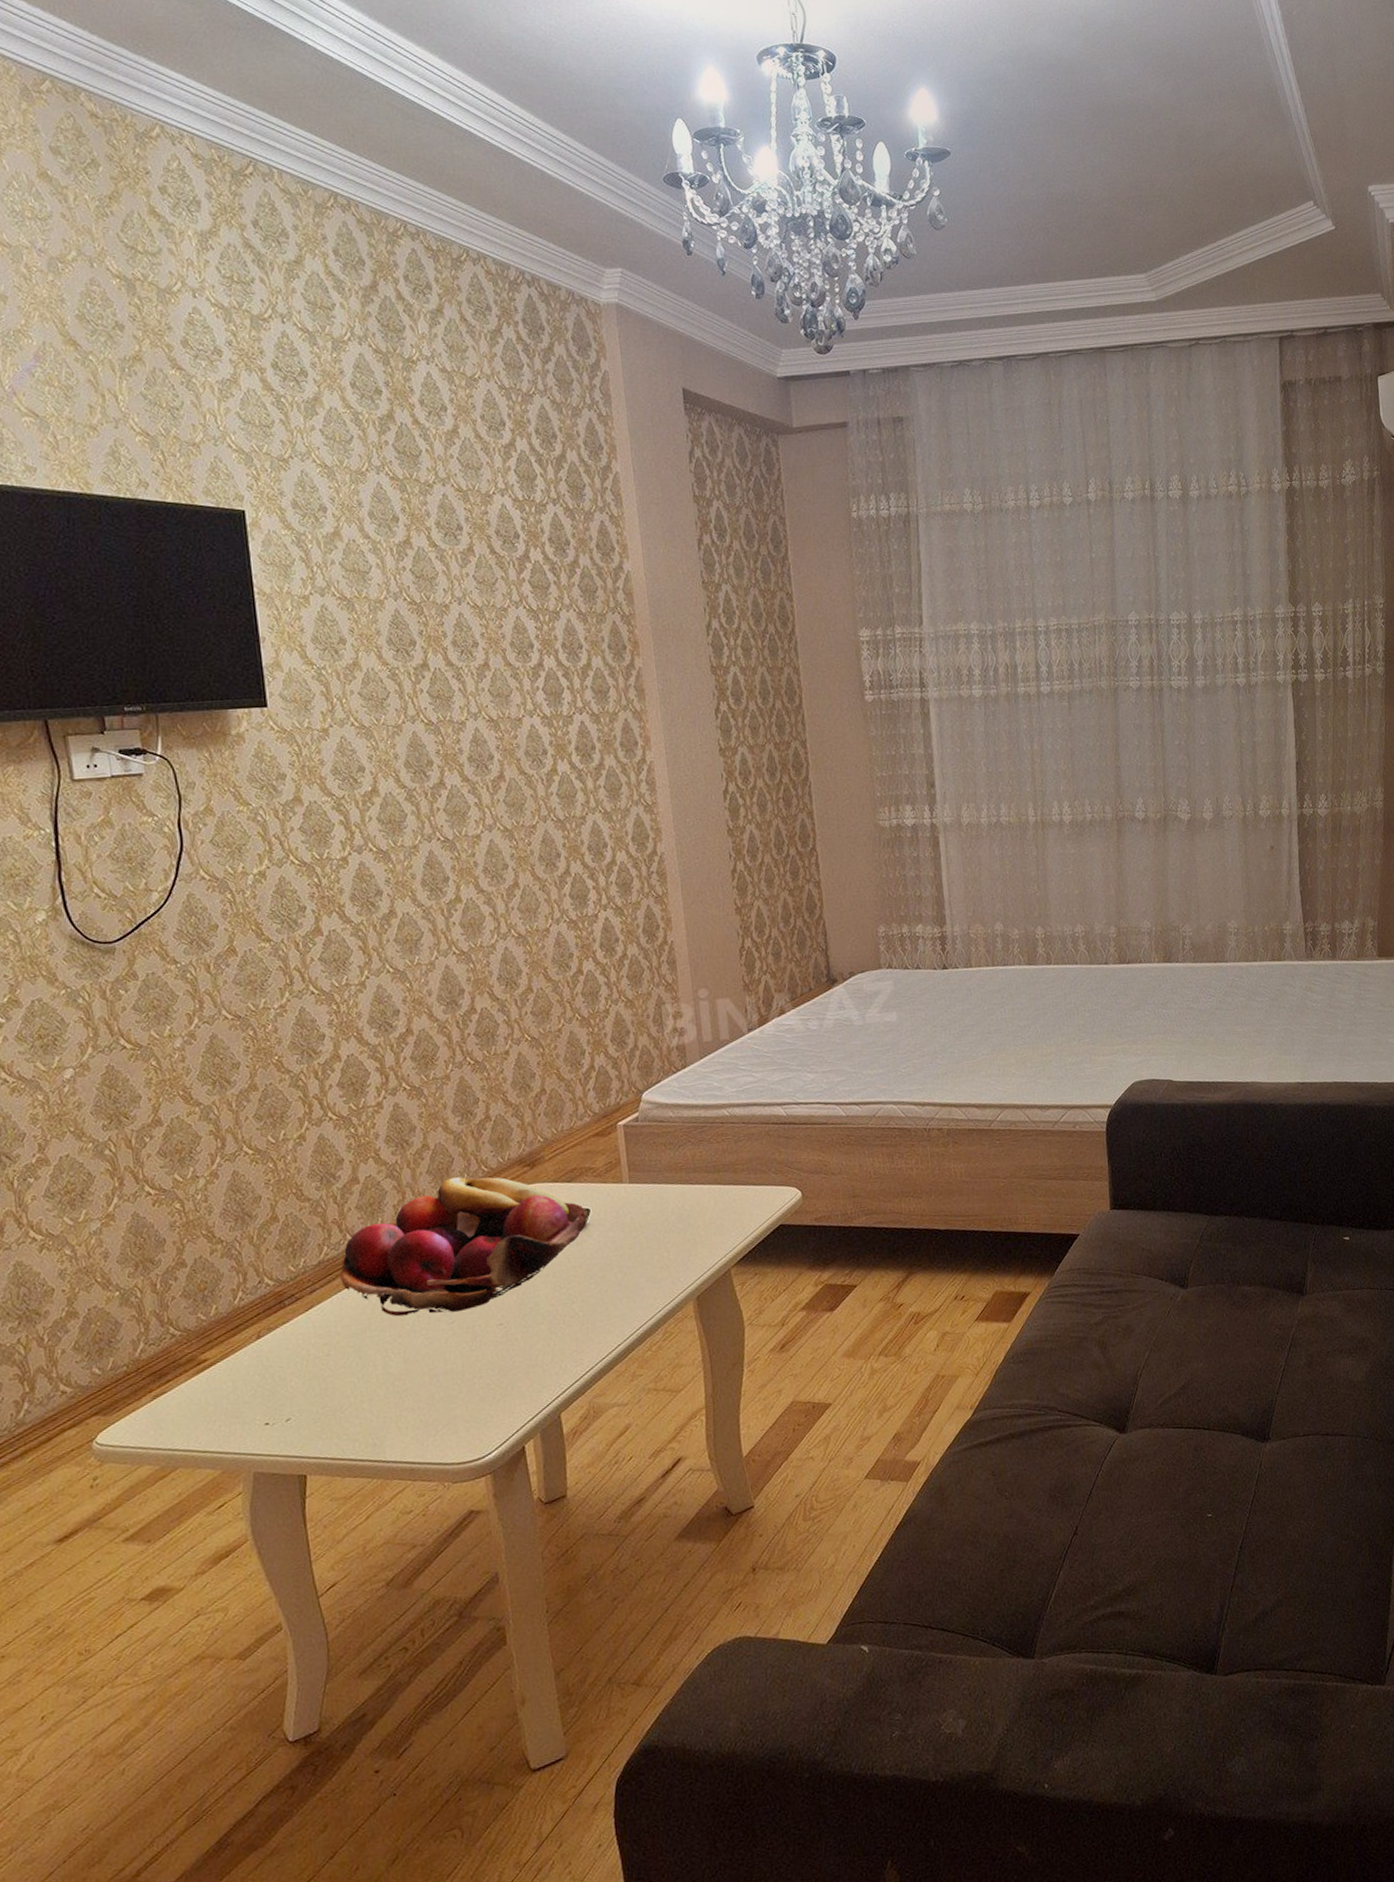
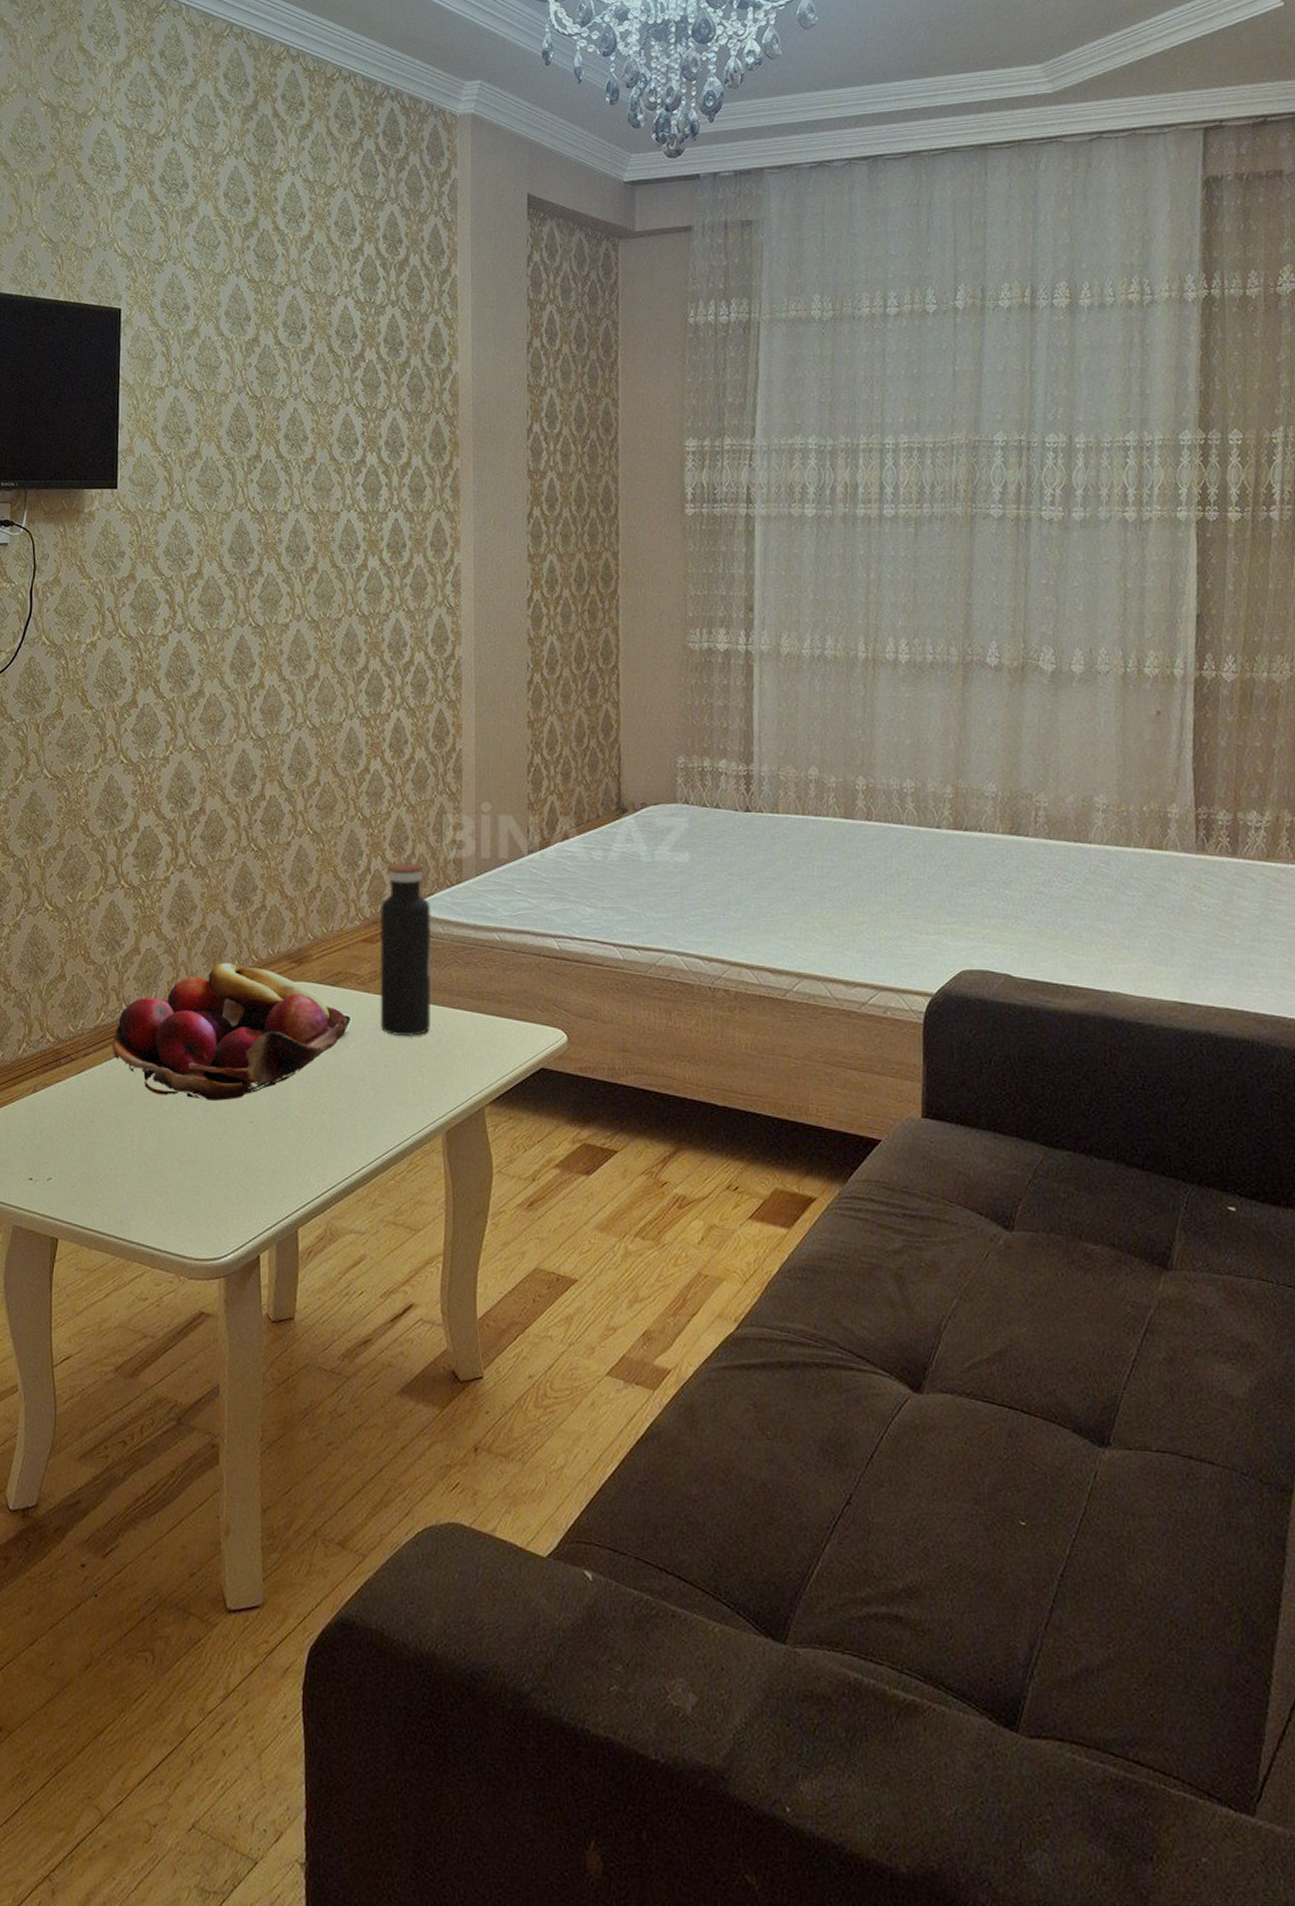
water bottle: none [609,1055,671,1219] -> present [379,862,431,1036]

